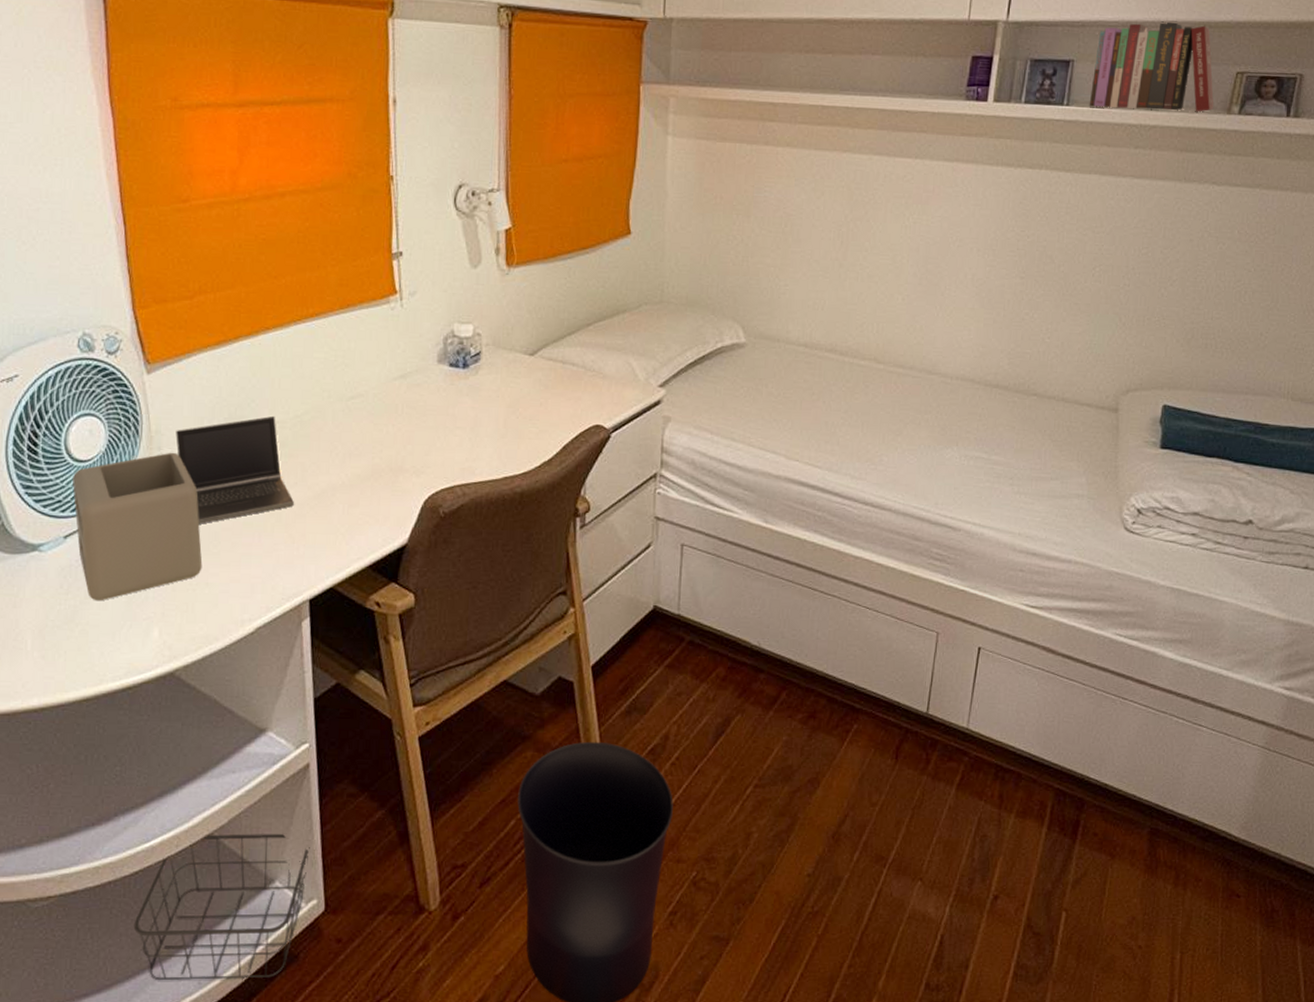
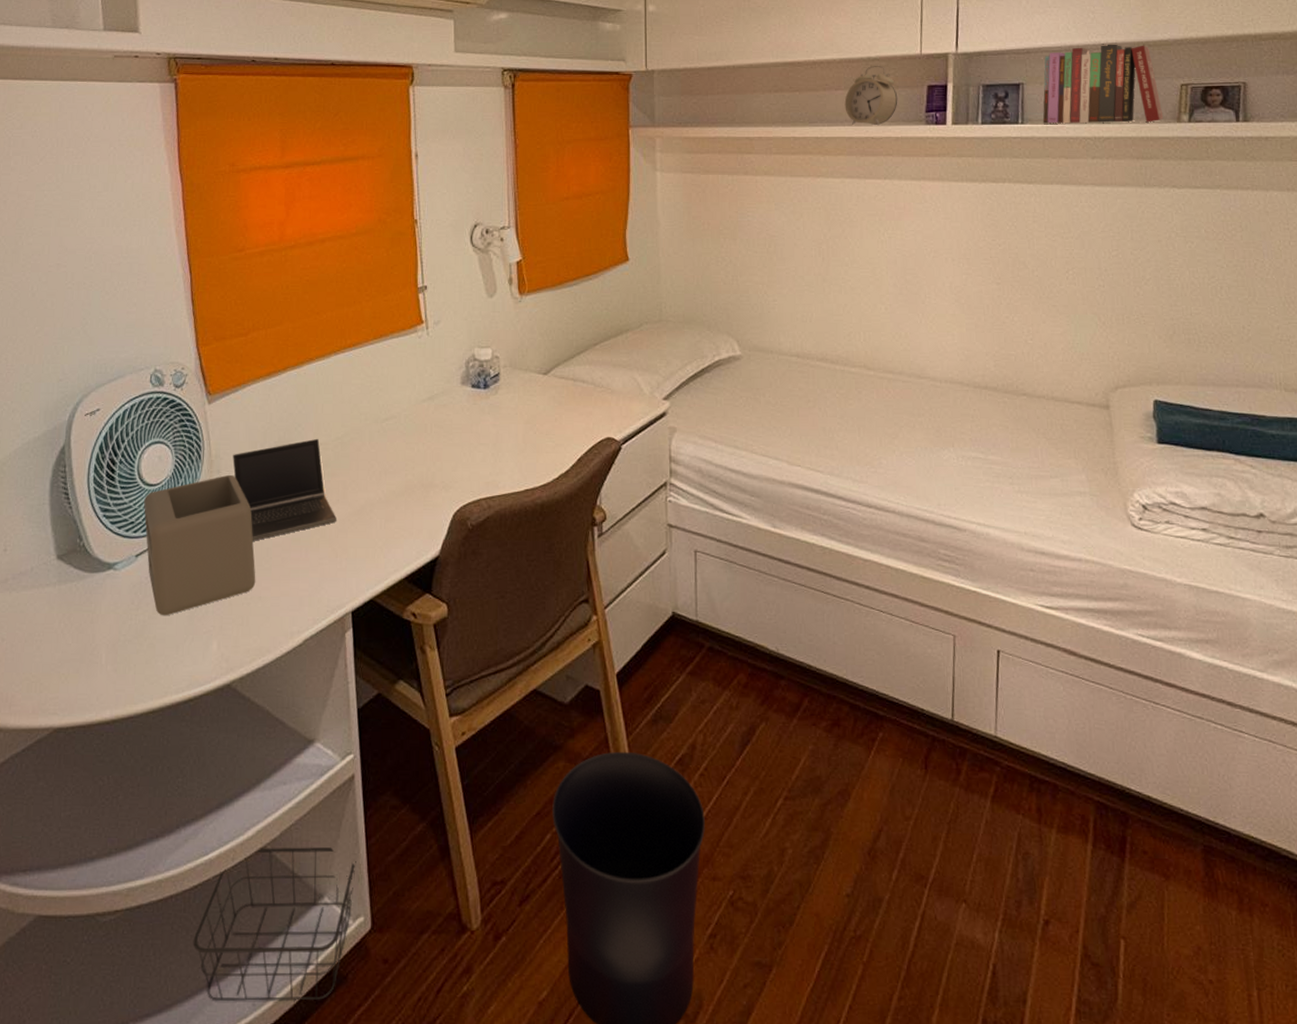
alarm clock: none [880,29,939,98] -> present [844,65,898,126]

